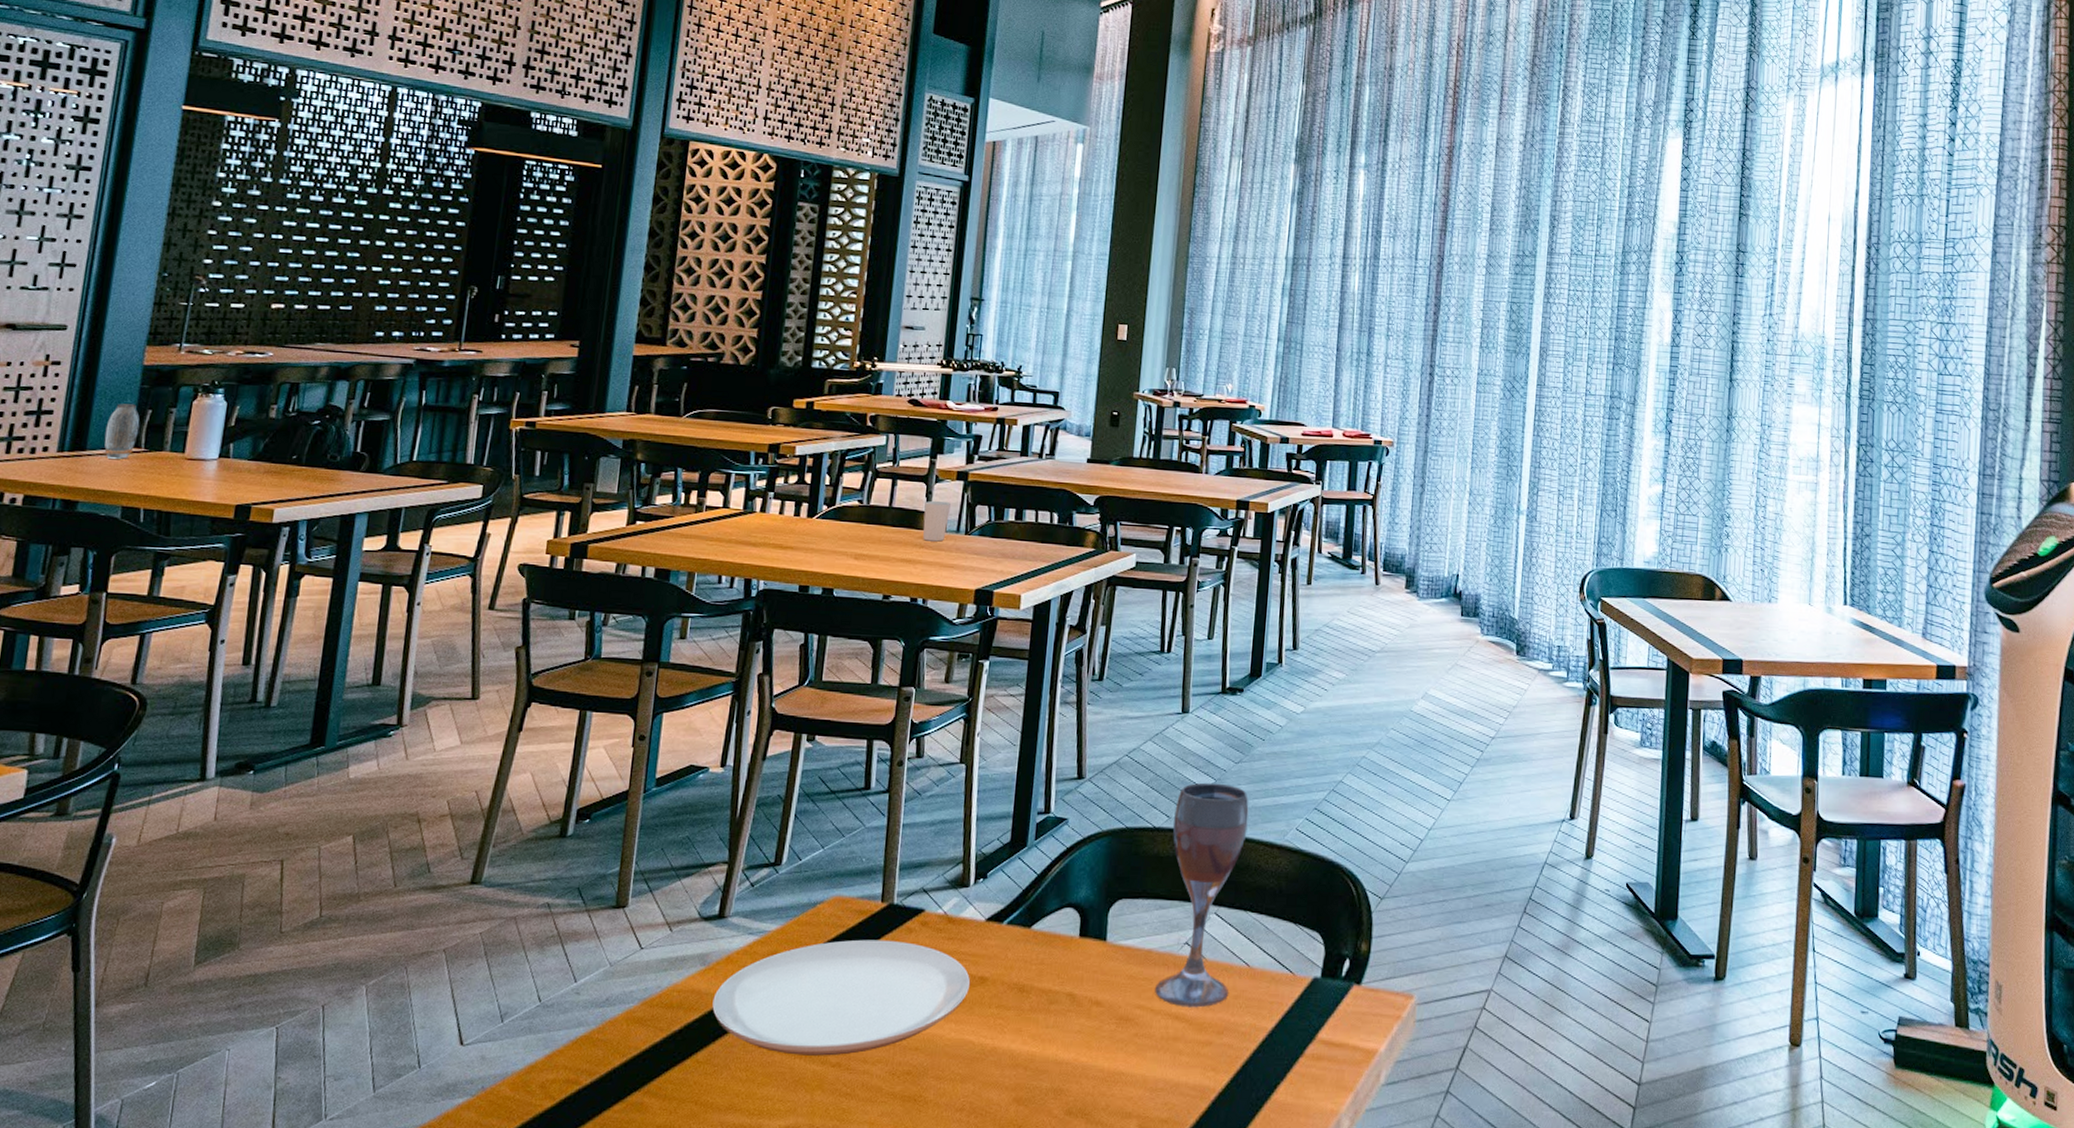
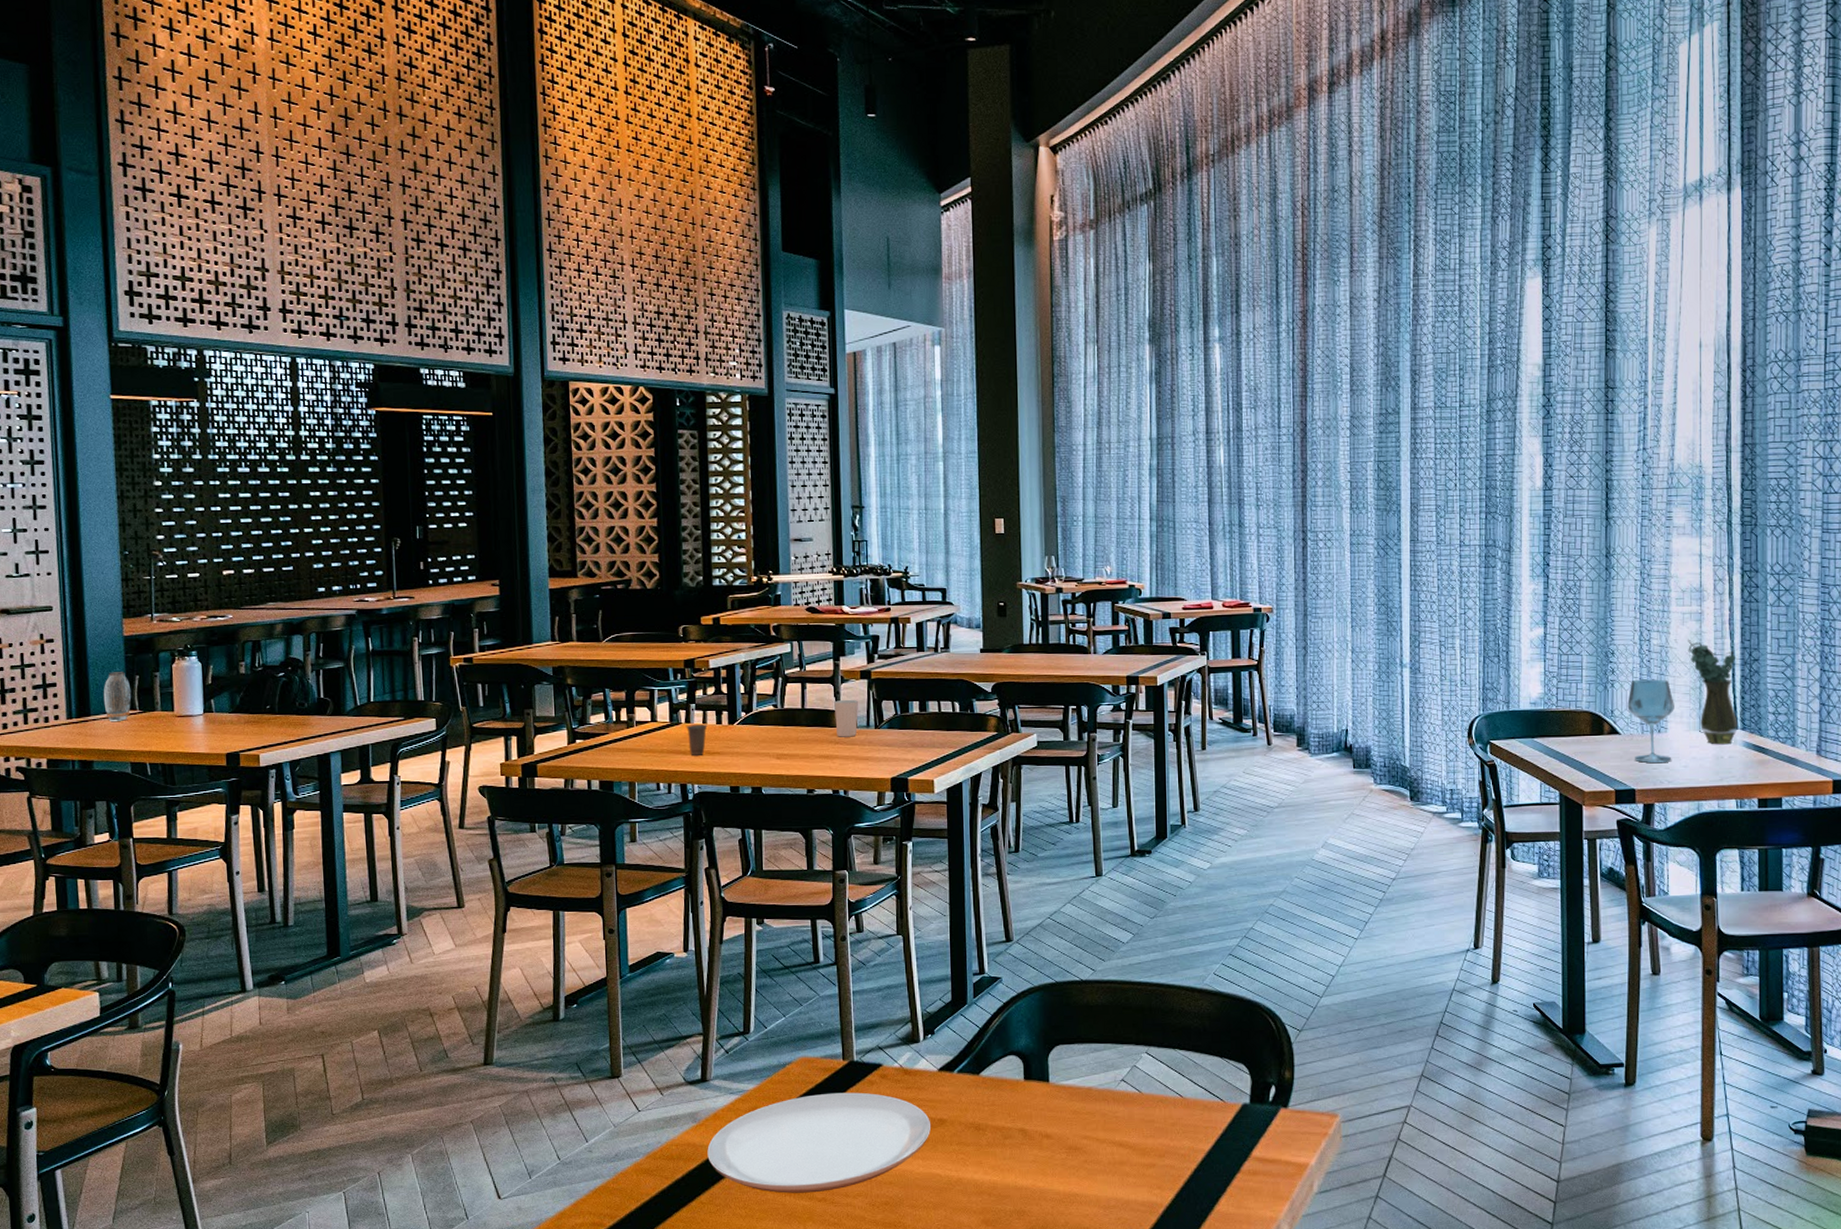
cup: none [759,514,784,550] -> present [685,724,708,757]
cup: present [1154,782,1249,1008] -> none [1097,937,1168,1136]
wine glass: none [1740,546,1786,634] -> present [1627,679,1674,763]
vase: none [1802,510,1849,619] -> present [1688,640,1737,744]

